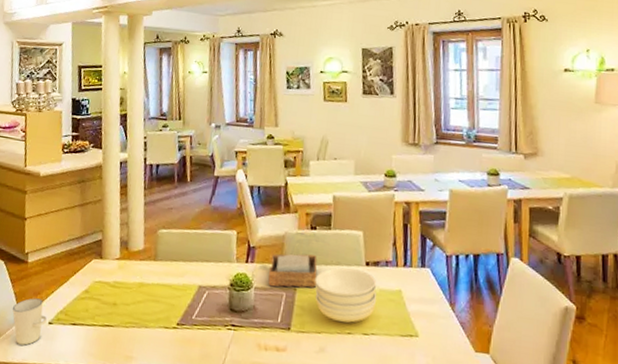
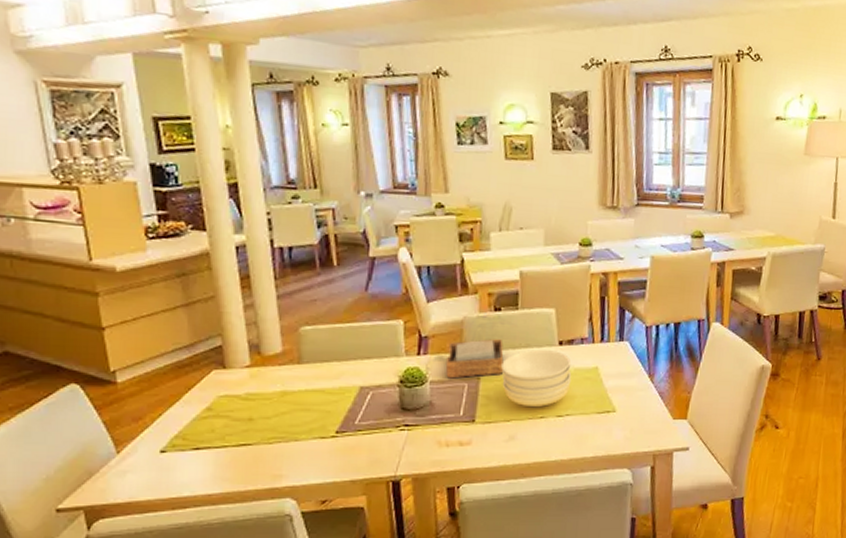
cup: present [12,298,47,346] -> none [102,425,156,481]

